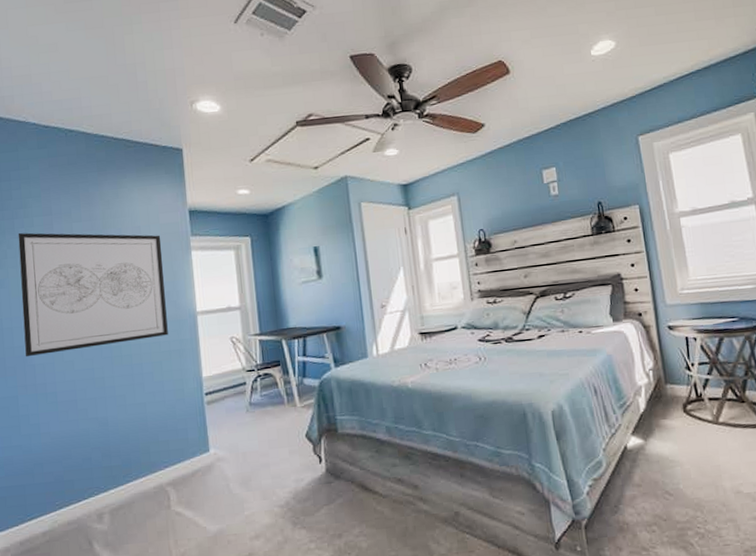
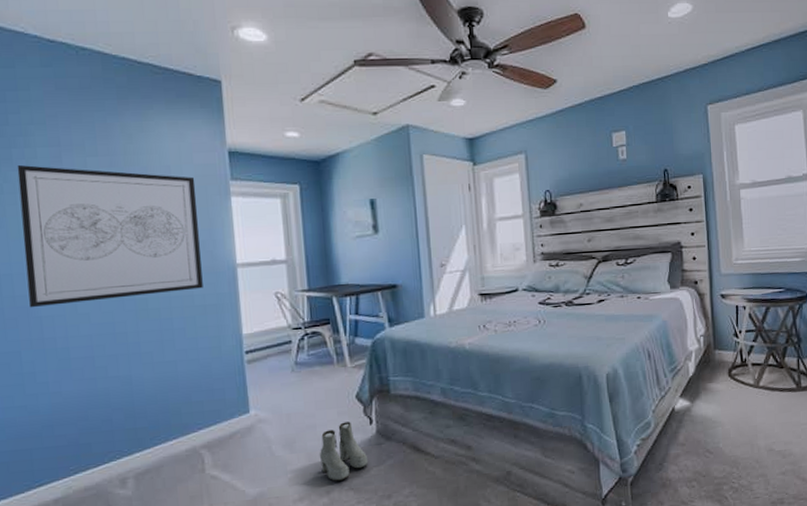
boots: none [273,460,319,519] -> present [320,421,369,481]

